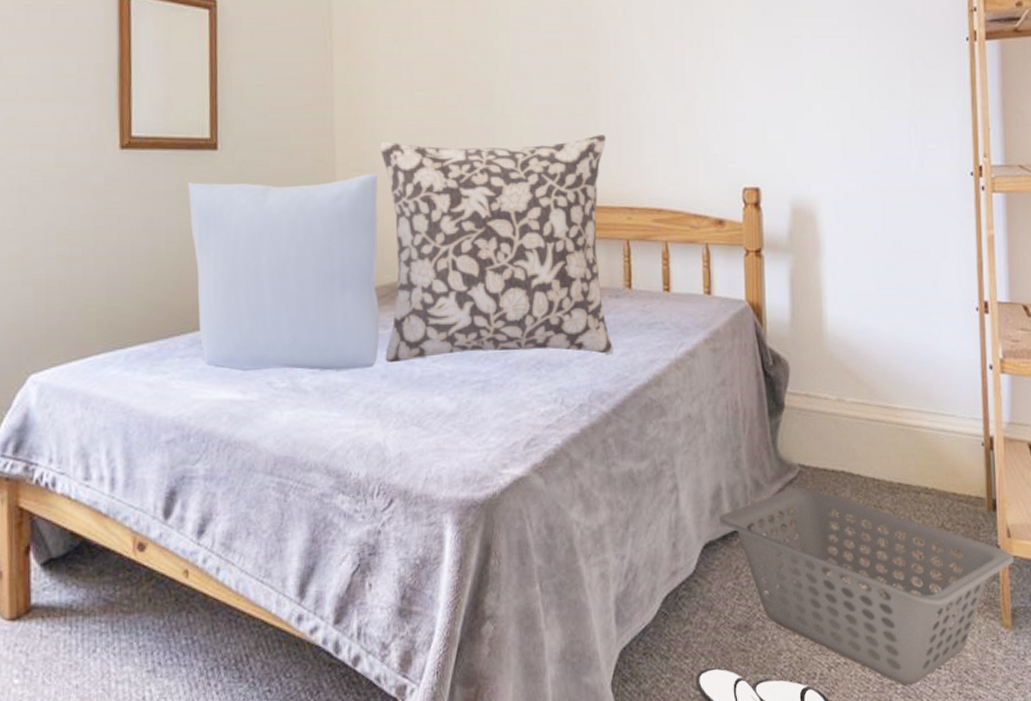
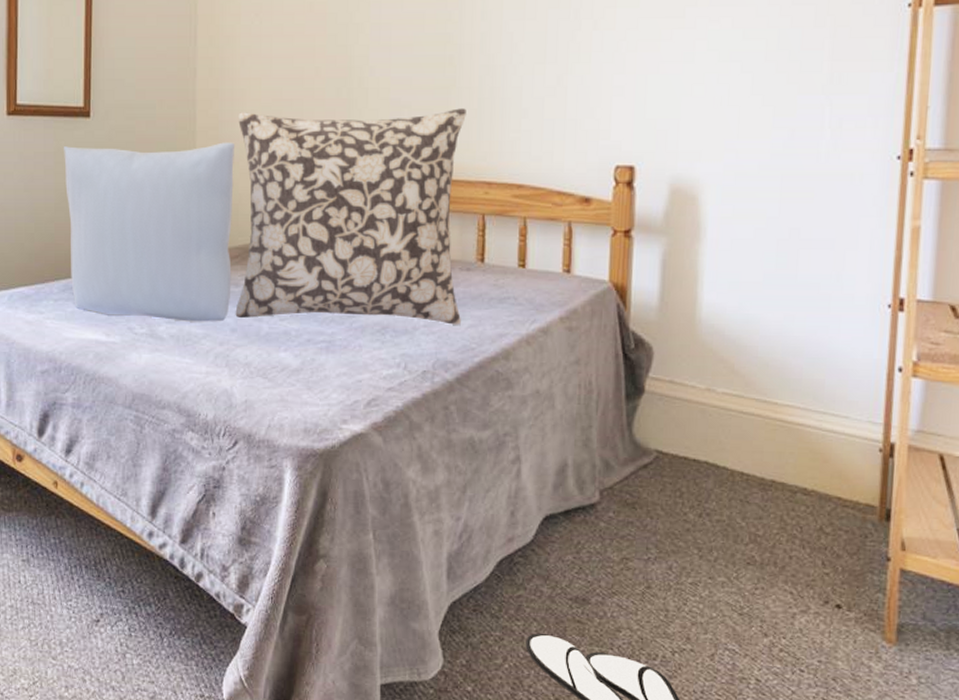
laundry basket: present [719,487,1015,685] -> none [563,472,908,682]

